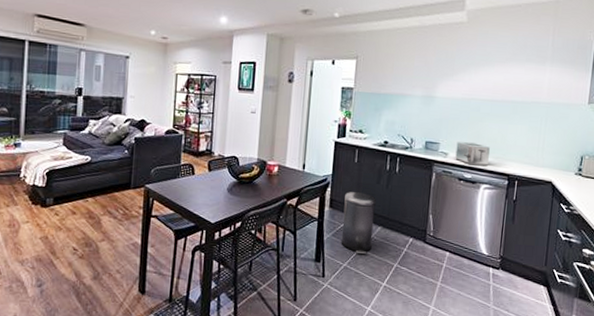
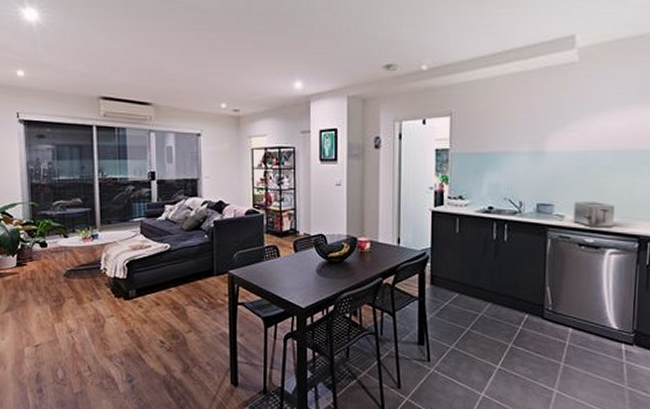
pedal bin: present [341,192,376,254] -> none [446,266,483,334]

